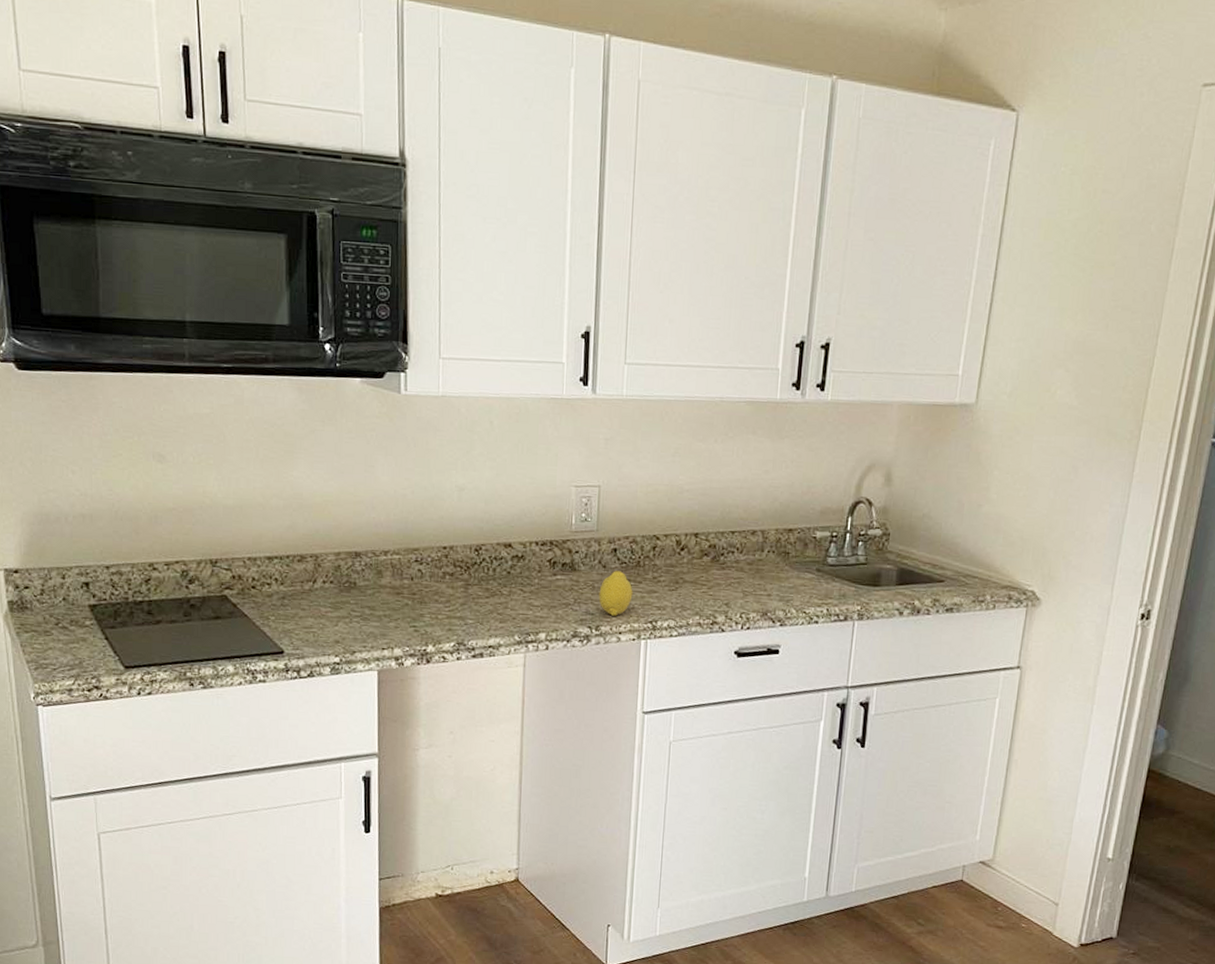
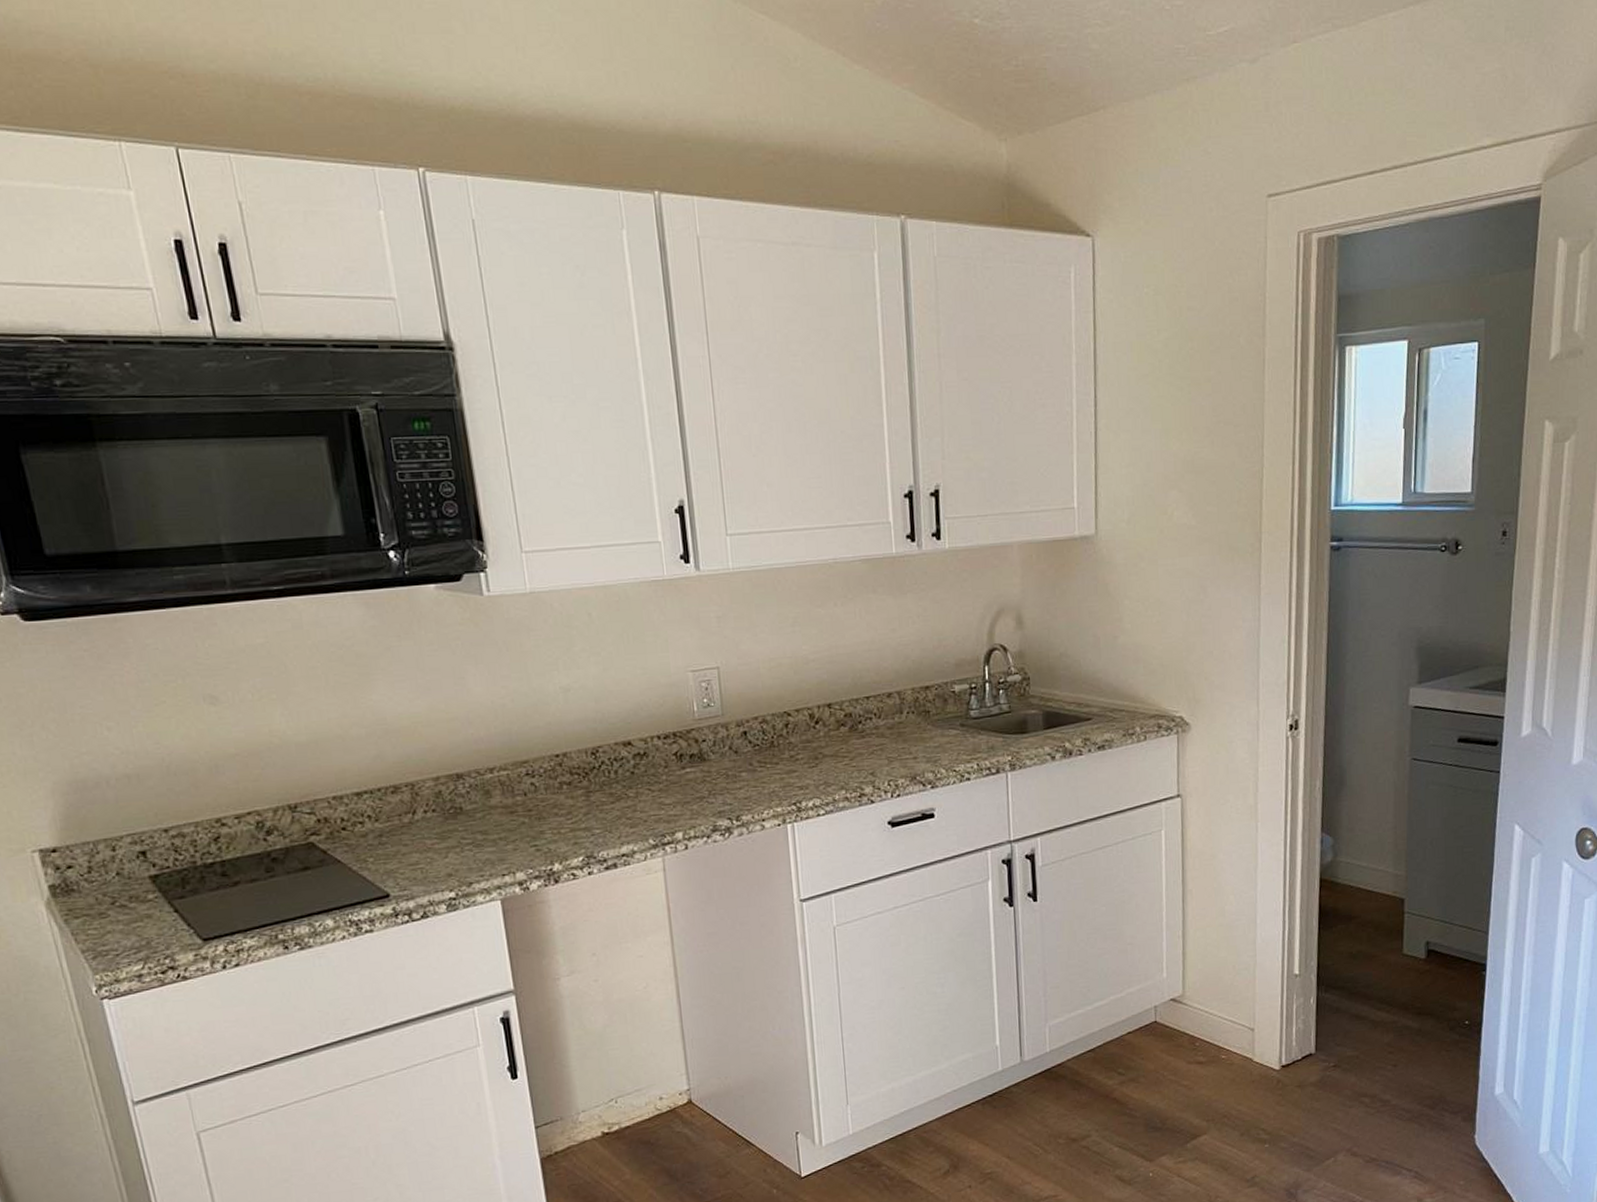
fruit: present [598,571,633,616] -> none [734,754,771,803]

